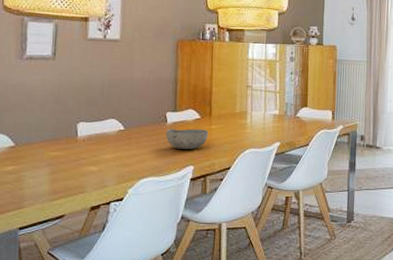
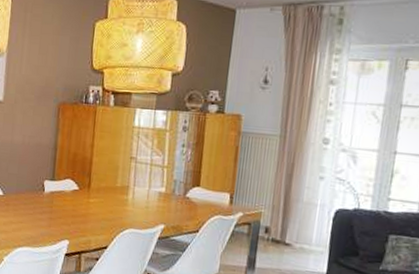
bowl: present [165,128,209,149] -> none [42,198,87,223]

